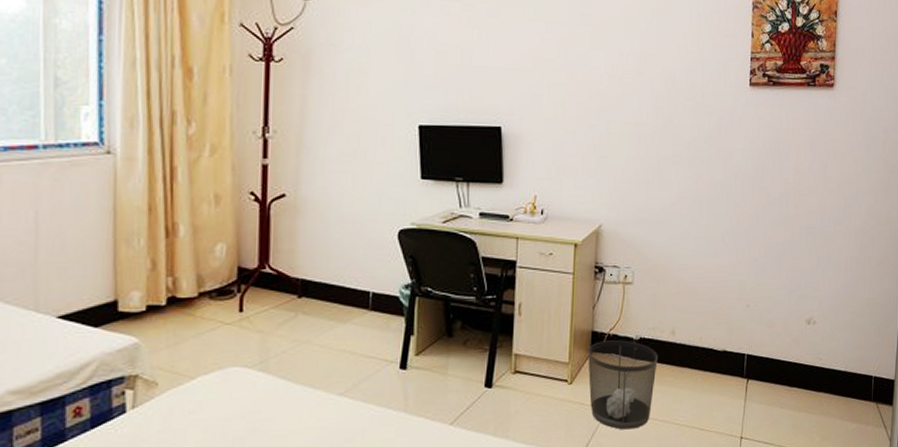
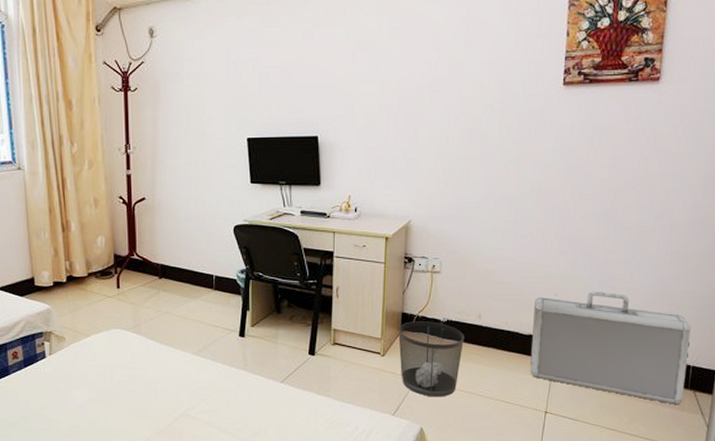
briefcase: none [725,300,871,419] -> present [530,291,691,404]

